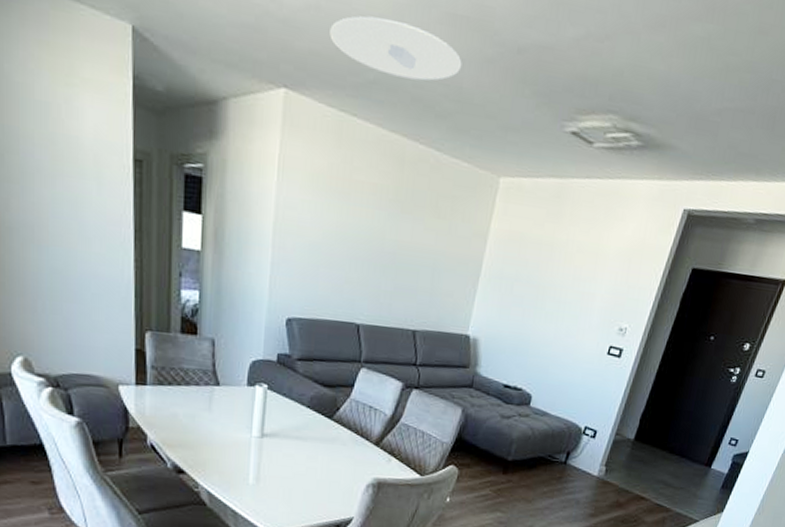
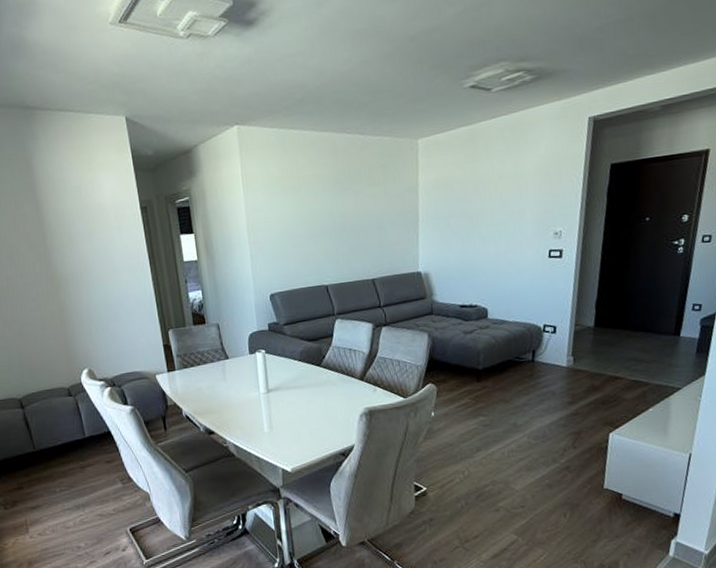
ceiling lamp: present [330,15,462,81] -> none [262,49,368,91]

